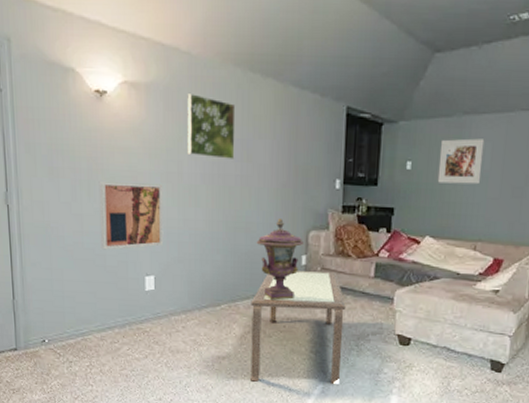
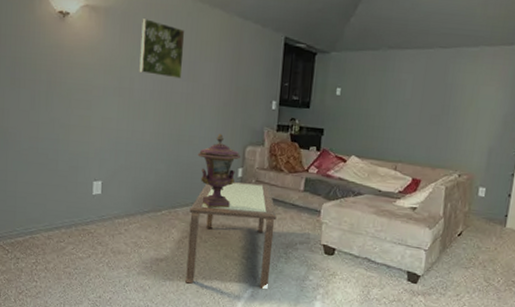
wall art: present [99,182,164,250] -> none [54,93,115,156]
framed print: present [437,138,485,185] -> none [363,70,407,111]

